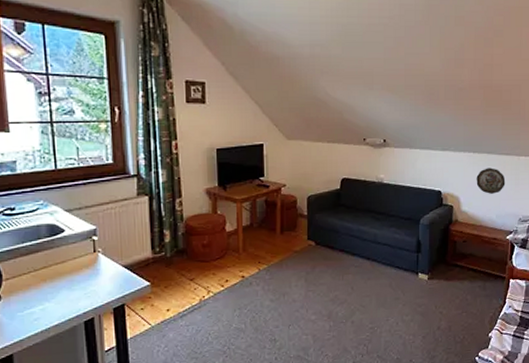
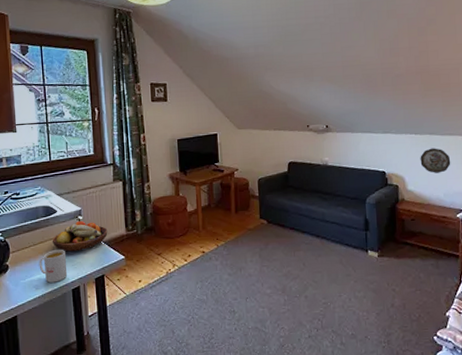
mug: none [41,275,79,315] -> present [39,249,68,283]
fruit bowl: none [58,242,130,279] -> present [52,221,108,252]

